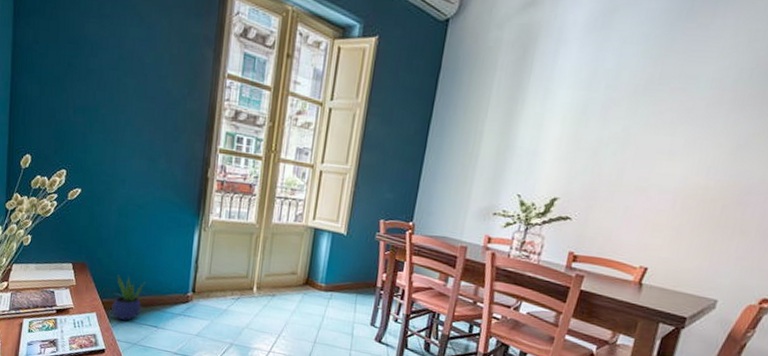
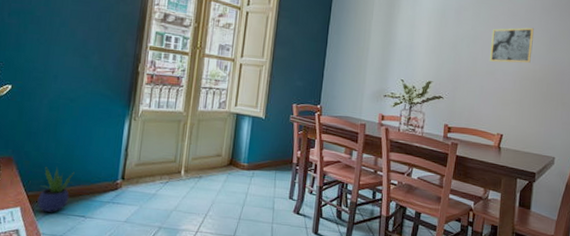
wall art: none [641,128,715,177] -> present [489,27,534,63]

